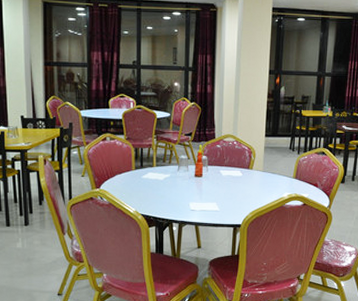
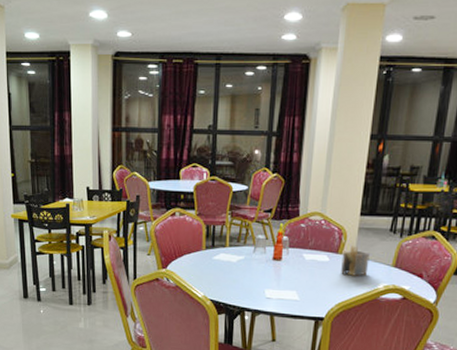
napkin holder: none [253,162,275,188] -> present [341,246,370,276]

